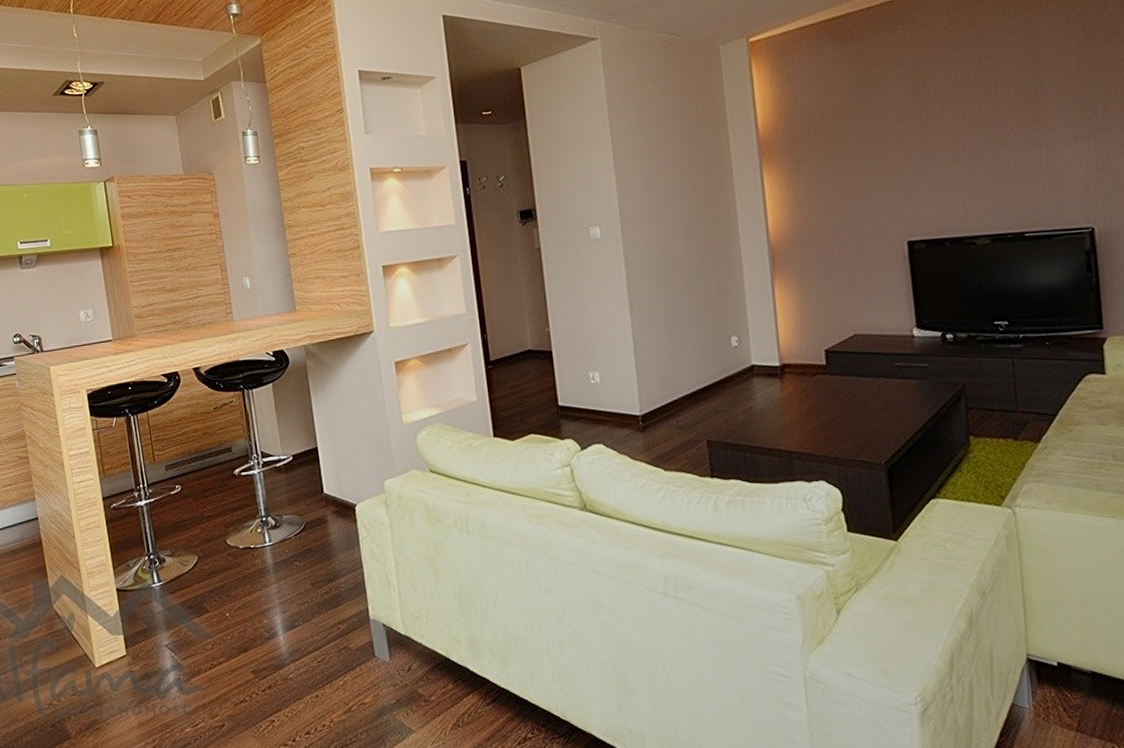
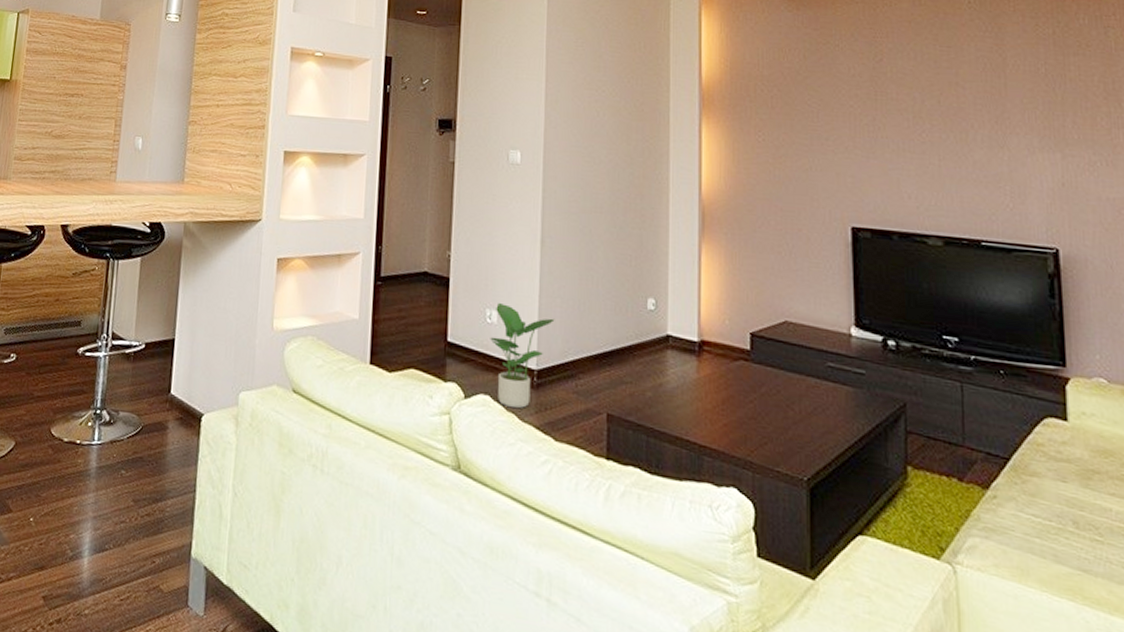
potted plant: none [596,364,651,451] -> present [490,303,555,409]

